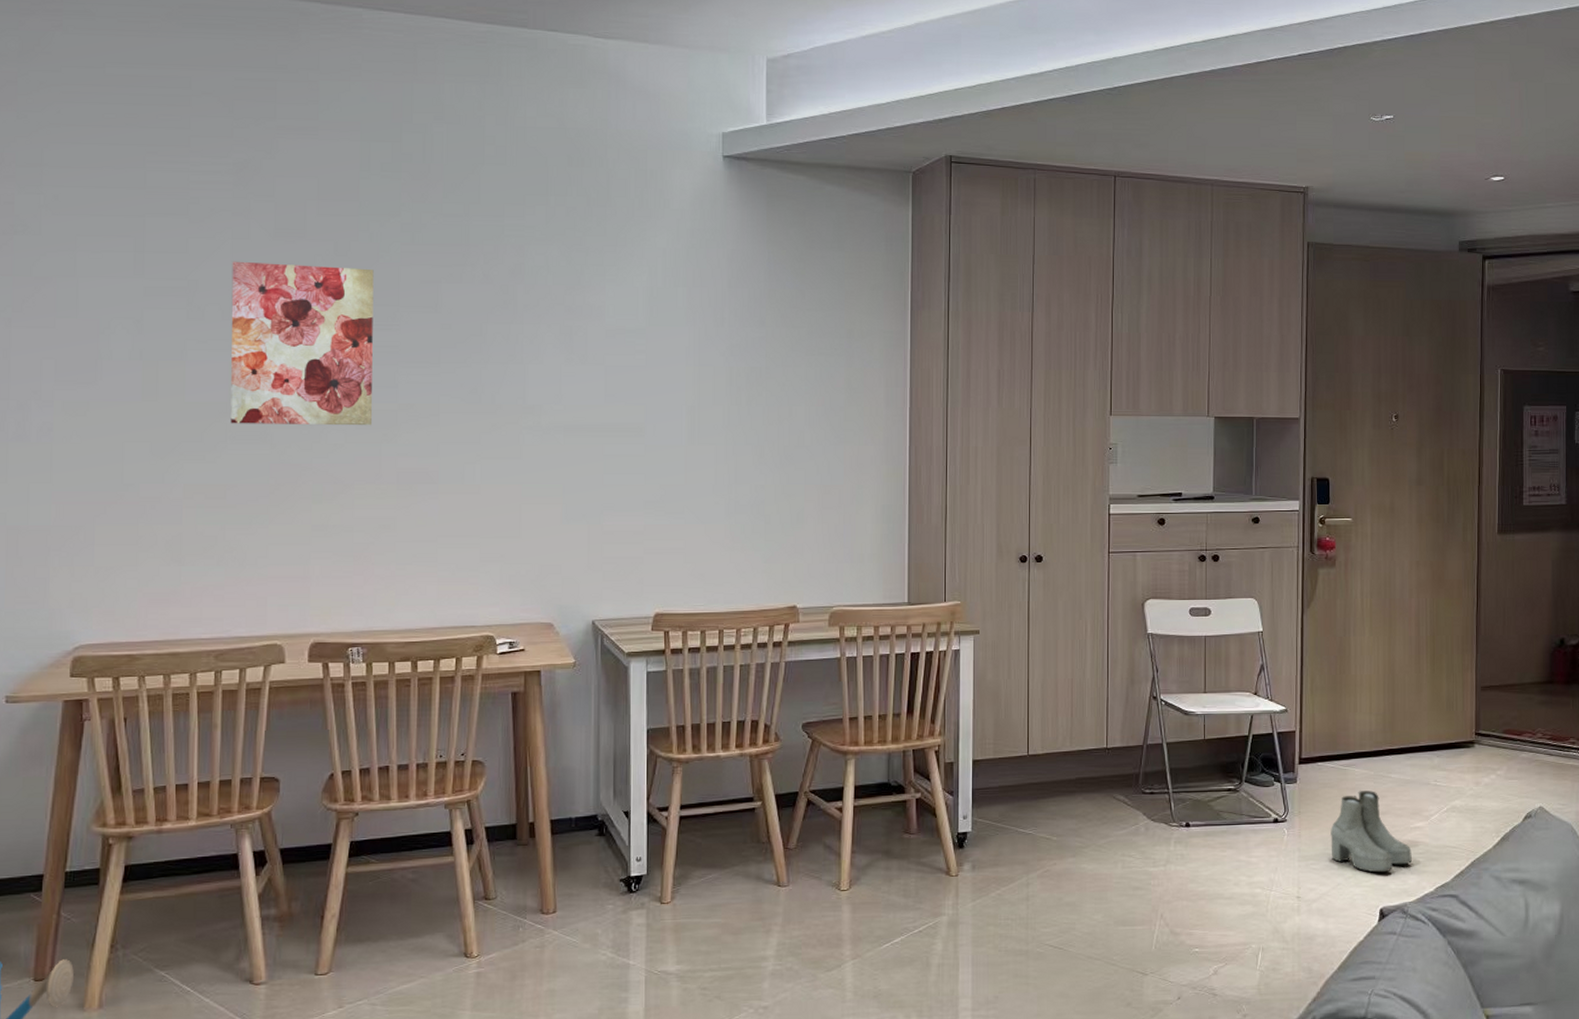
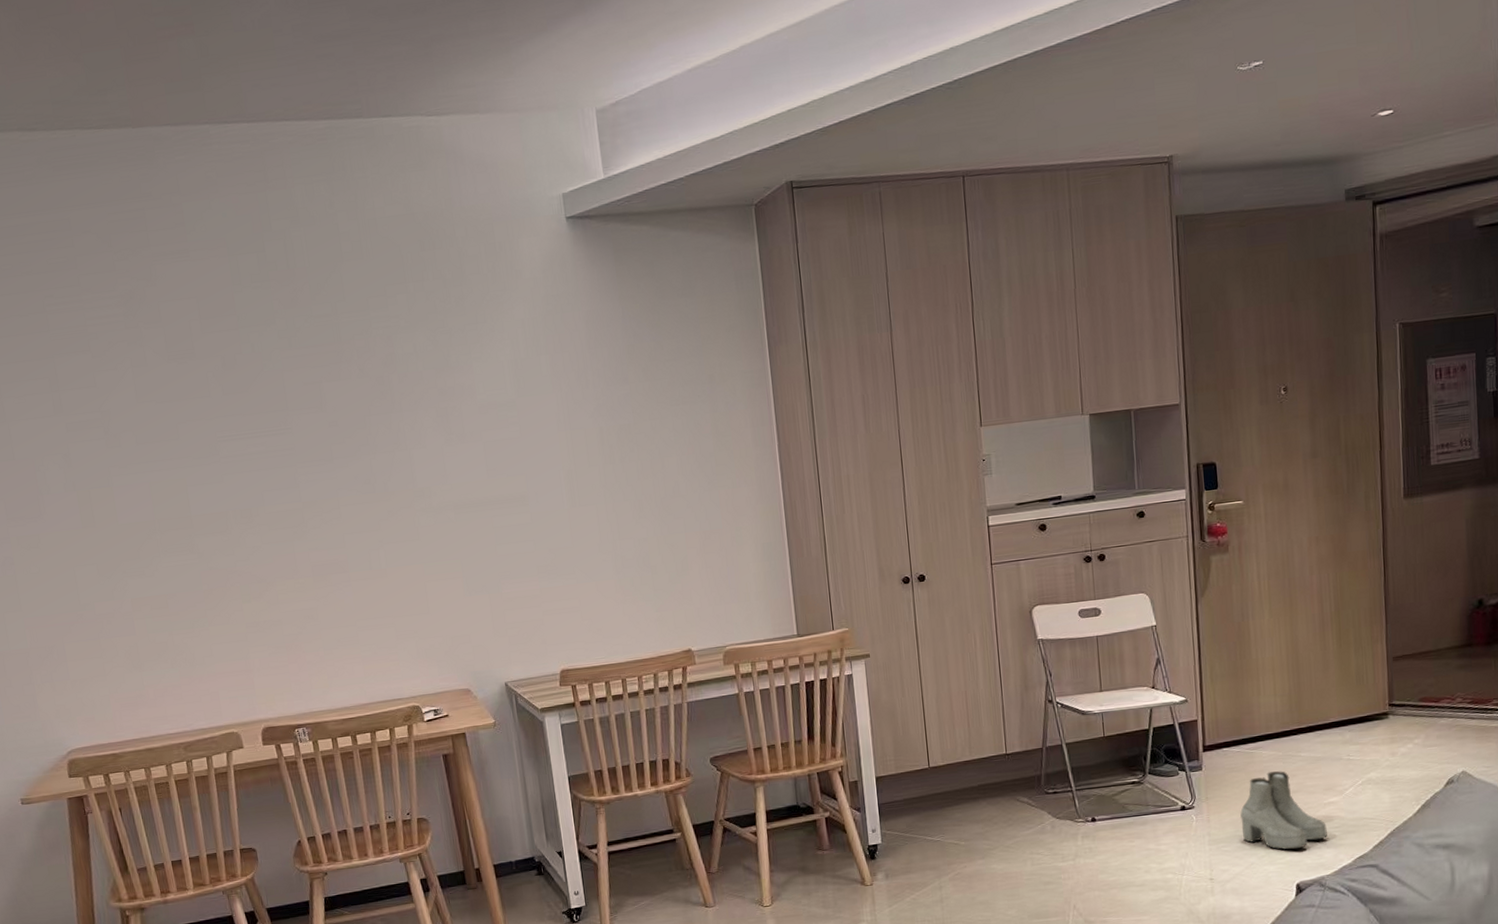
wall art: present [230,261,374,426] -> none [136,378,283,539]

